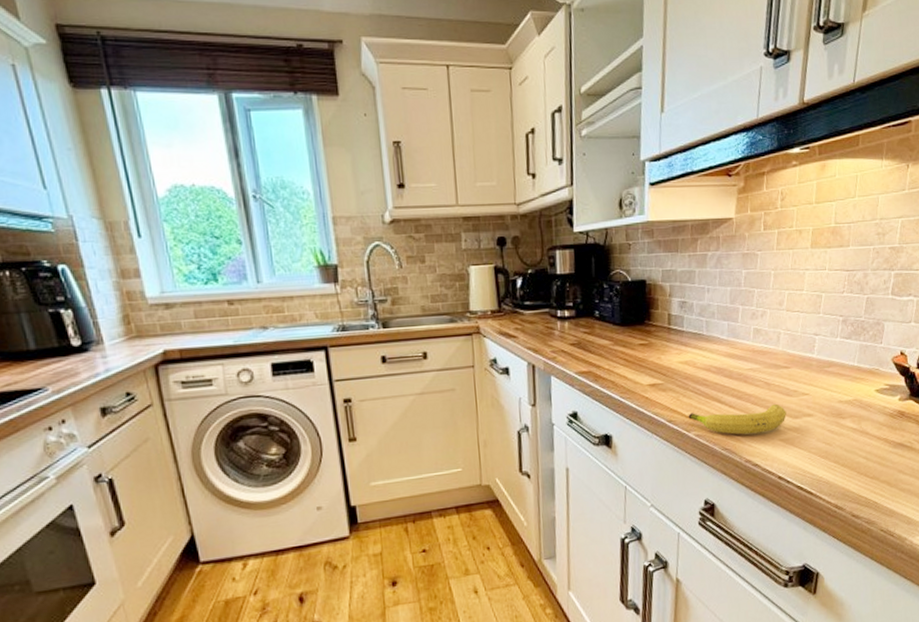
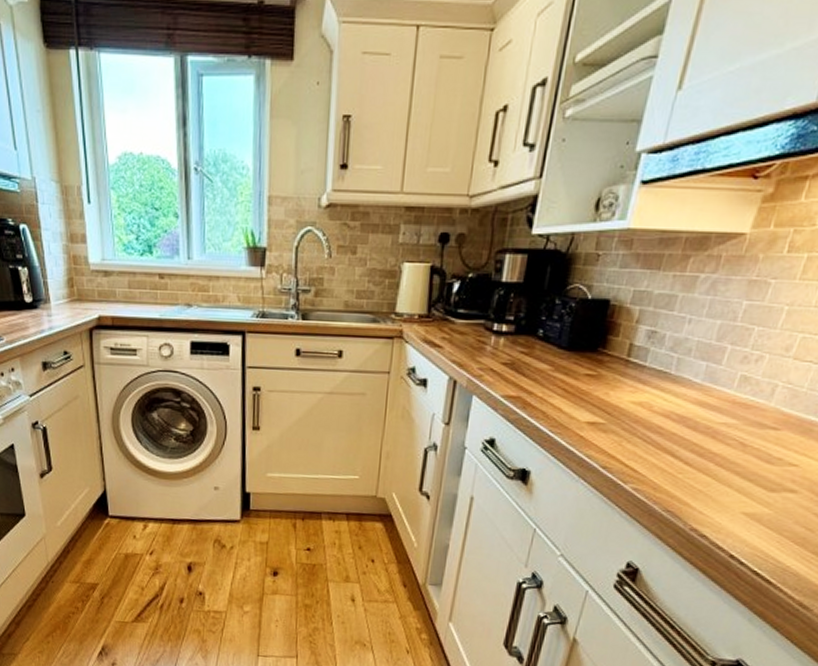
fruit: present [688,403,786,435] -> none [628,462,761,501]

